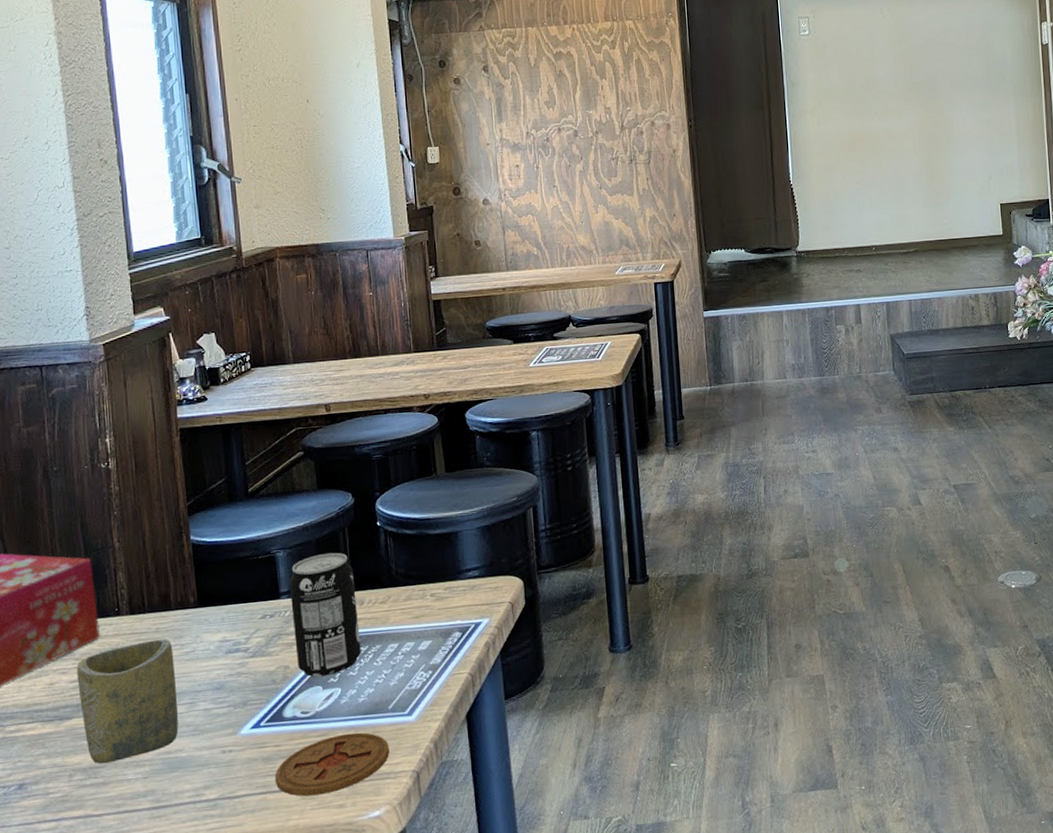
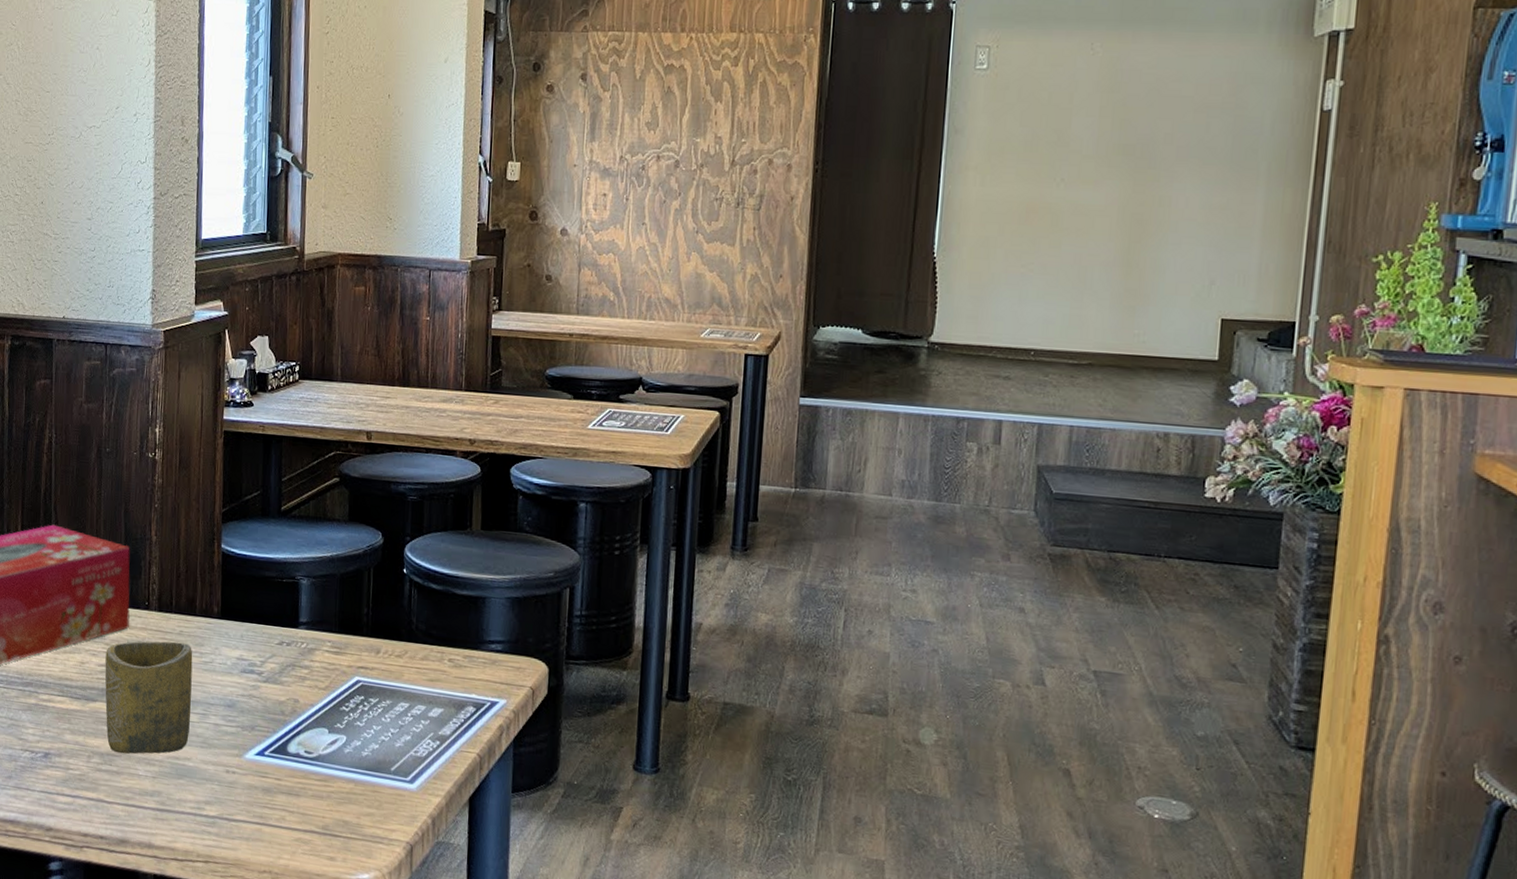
coaster: present [274,732,390,797] -> none [271,784,387,842]
beverage can: present [289,552,361,677] -> none [307,590,374,720]

